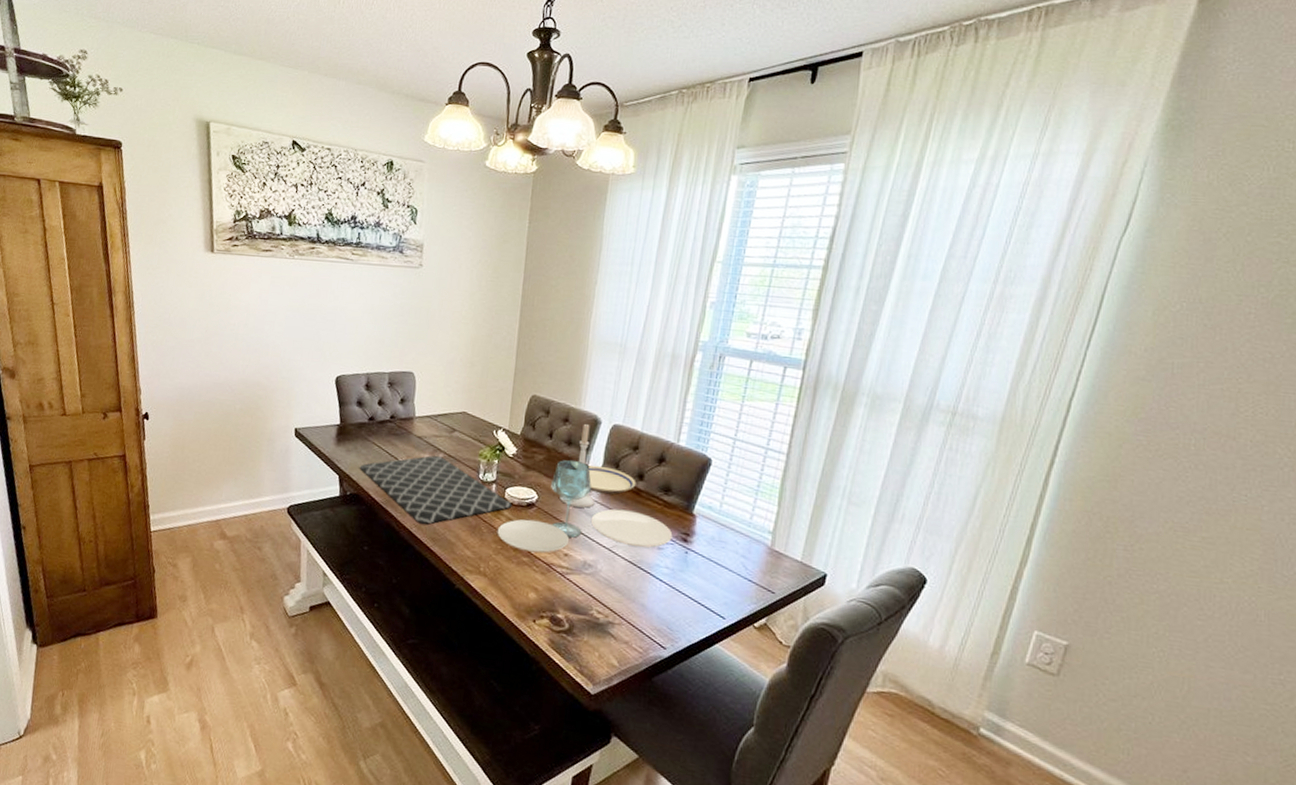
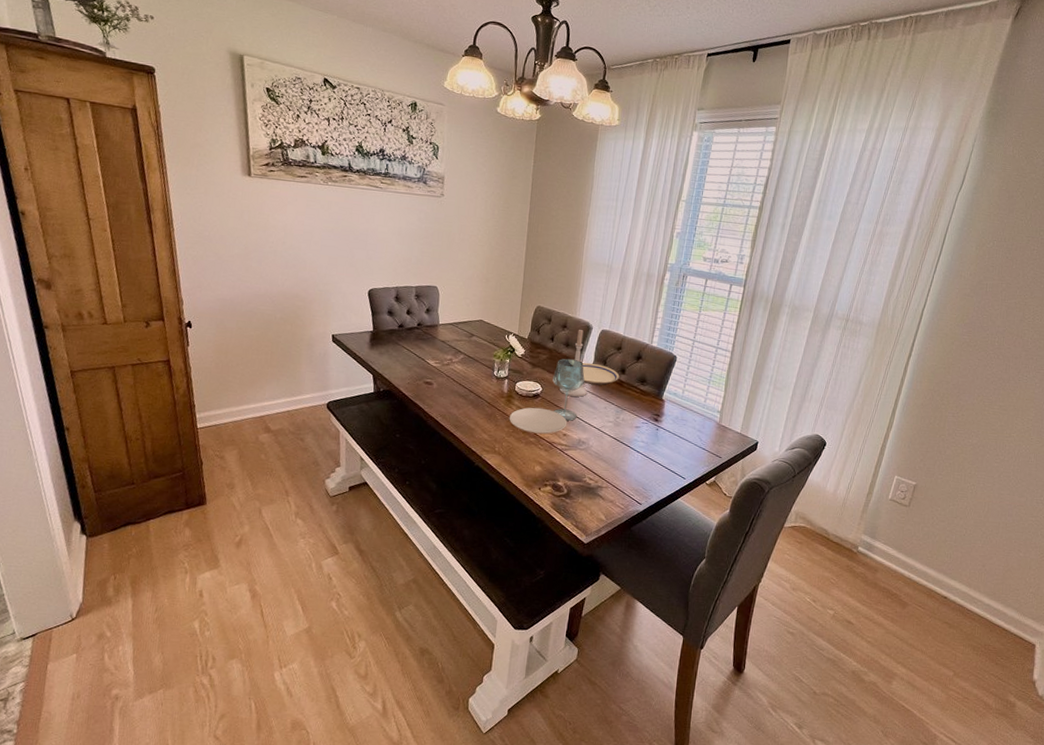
placemat: present [359,455,512,524] -> none [391,356,522,414]
plate: present [590,509,673,548] -> none [584,397,647,427]

